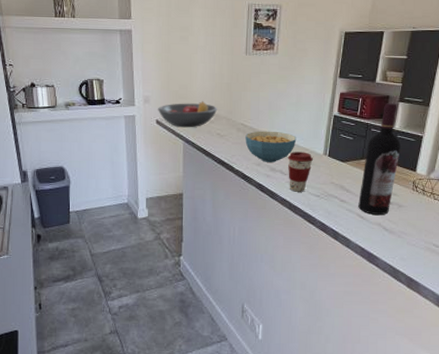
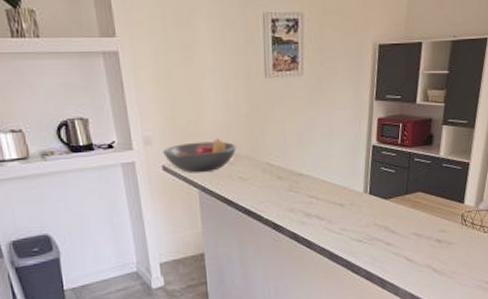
cereal bowl: present [245,131,297,162] -> none [273,169,333,207]
coffee cup: present [287,152,313,192] -> none [323,191,352,239]
wine bottle: present [358,103,401,216] -> none [405,127,447,257]

